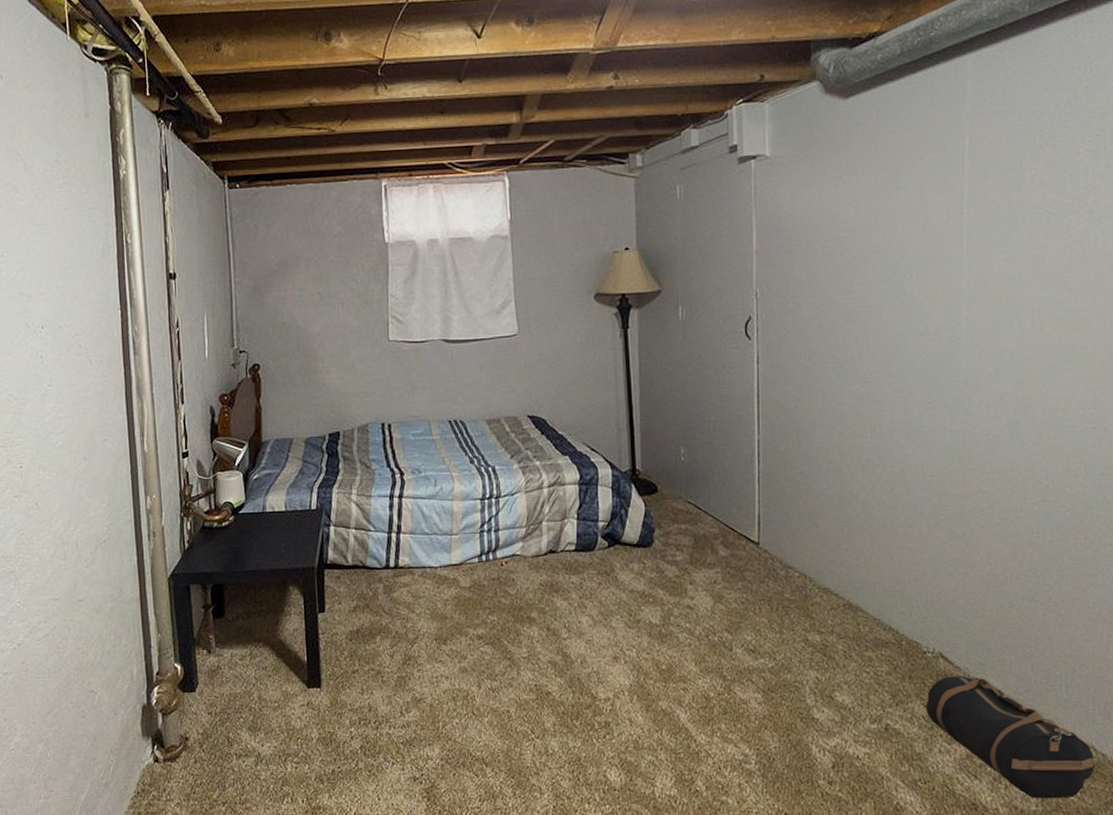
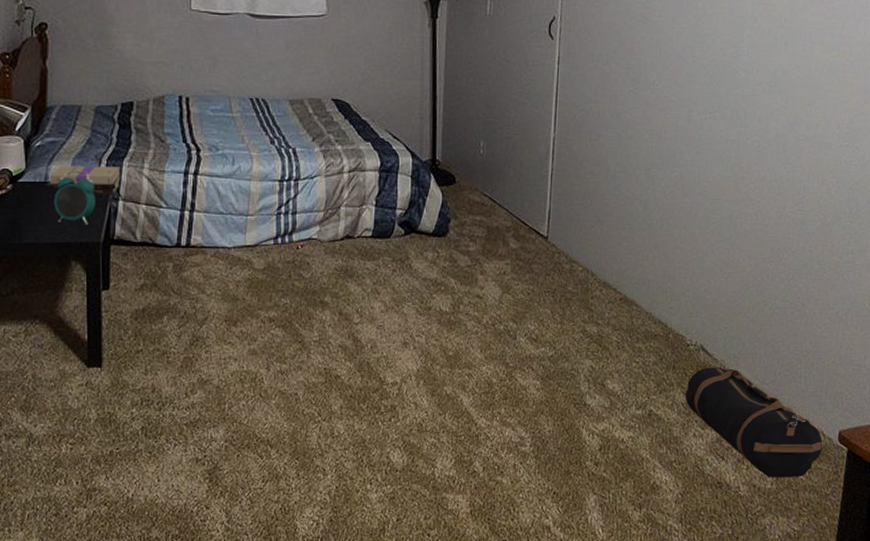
books: none [264,494,331,522] -> present [46,166,121,195]
alarm clock: none [271,499,309,551] -> present [54,170,95,225]

